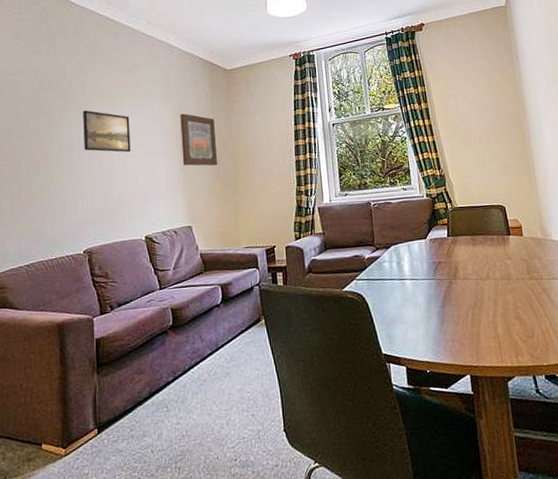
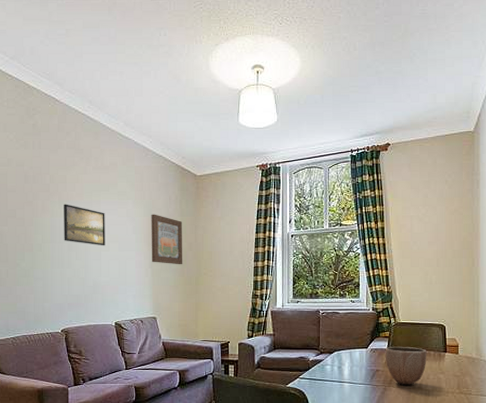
decorative bowl: none [445,232,491,276] -> present [385,346,427,385]

